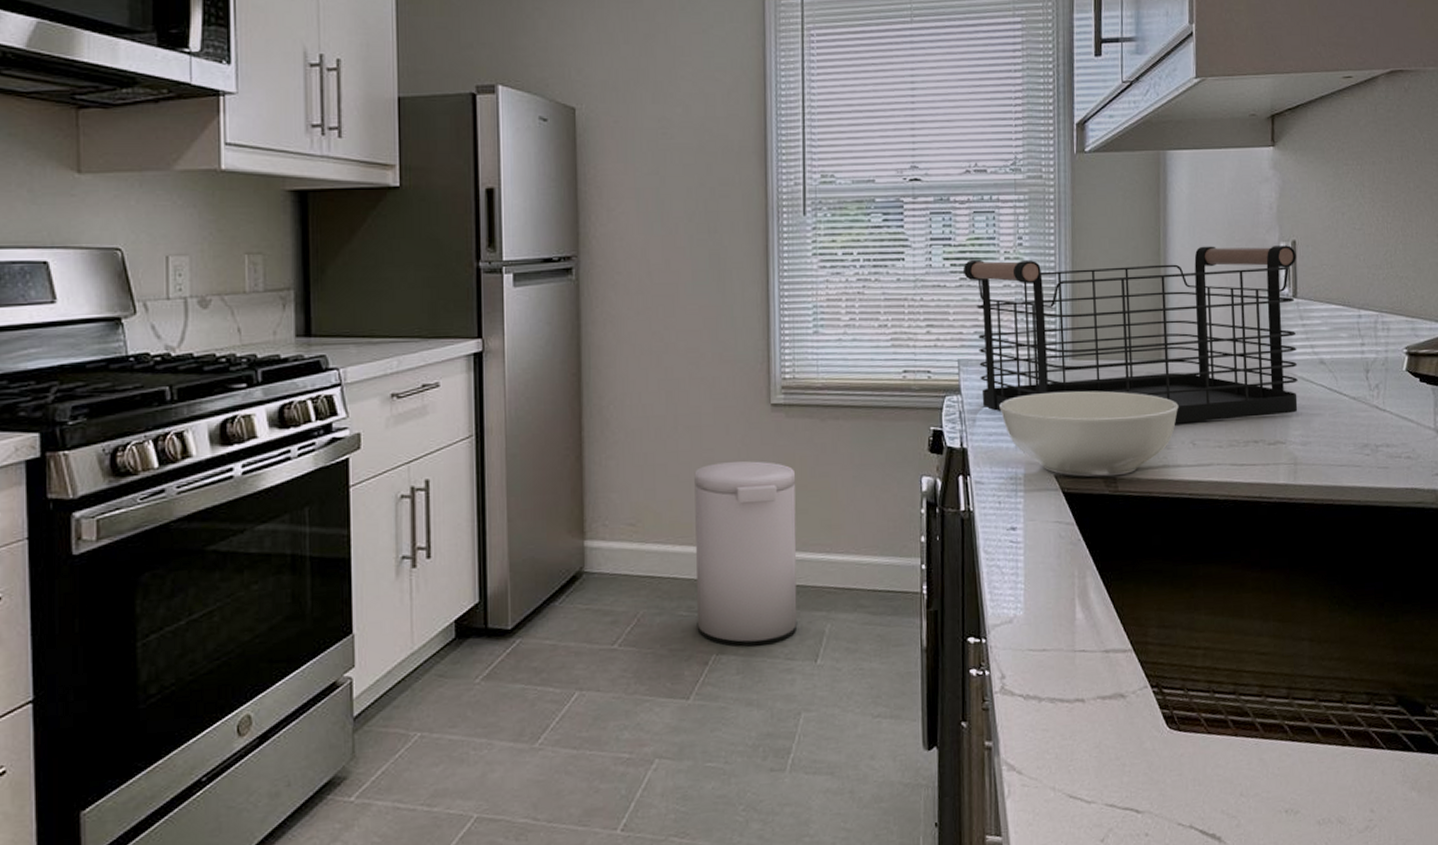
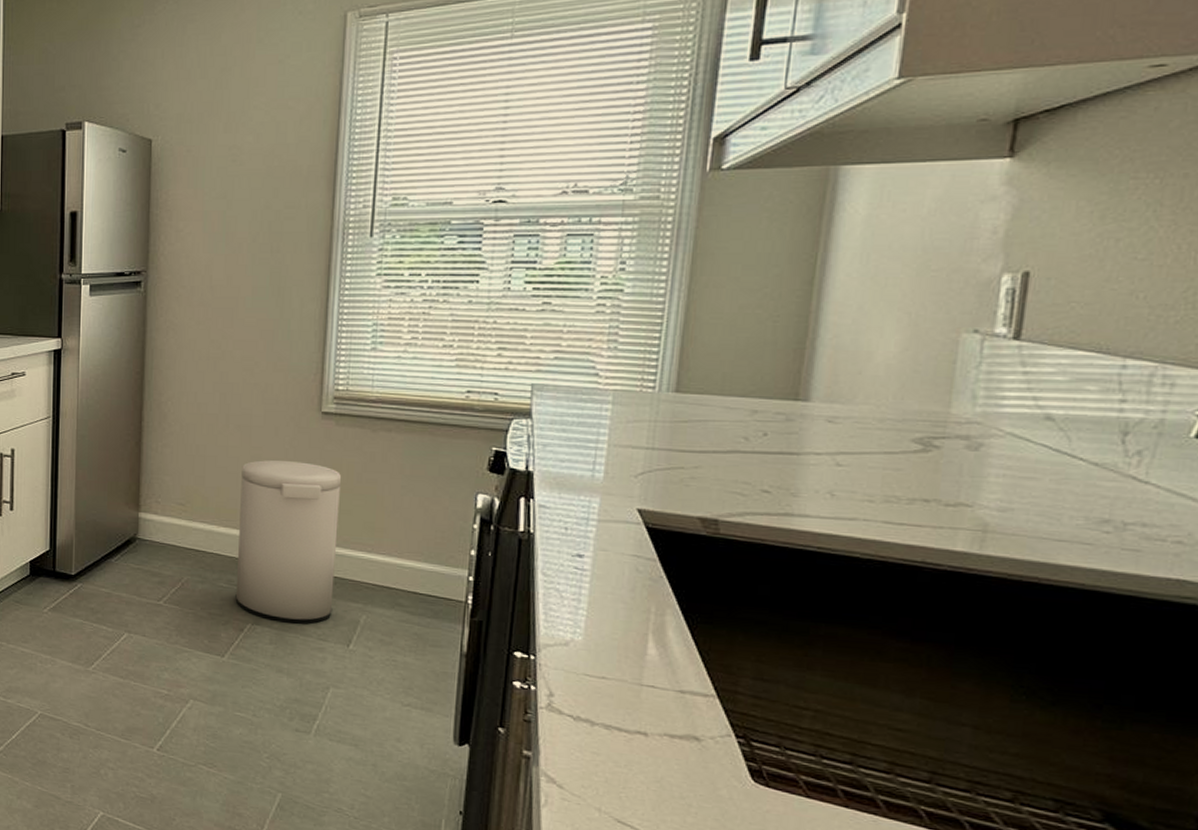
dish rack: present [964,245,1298,424] -> none [548,275,1028,474]
bowl: present [999,390,1179,478] -> none [576,424,817,518]

